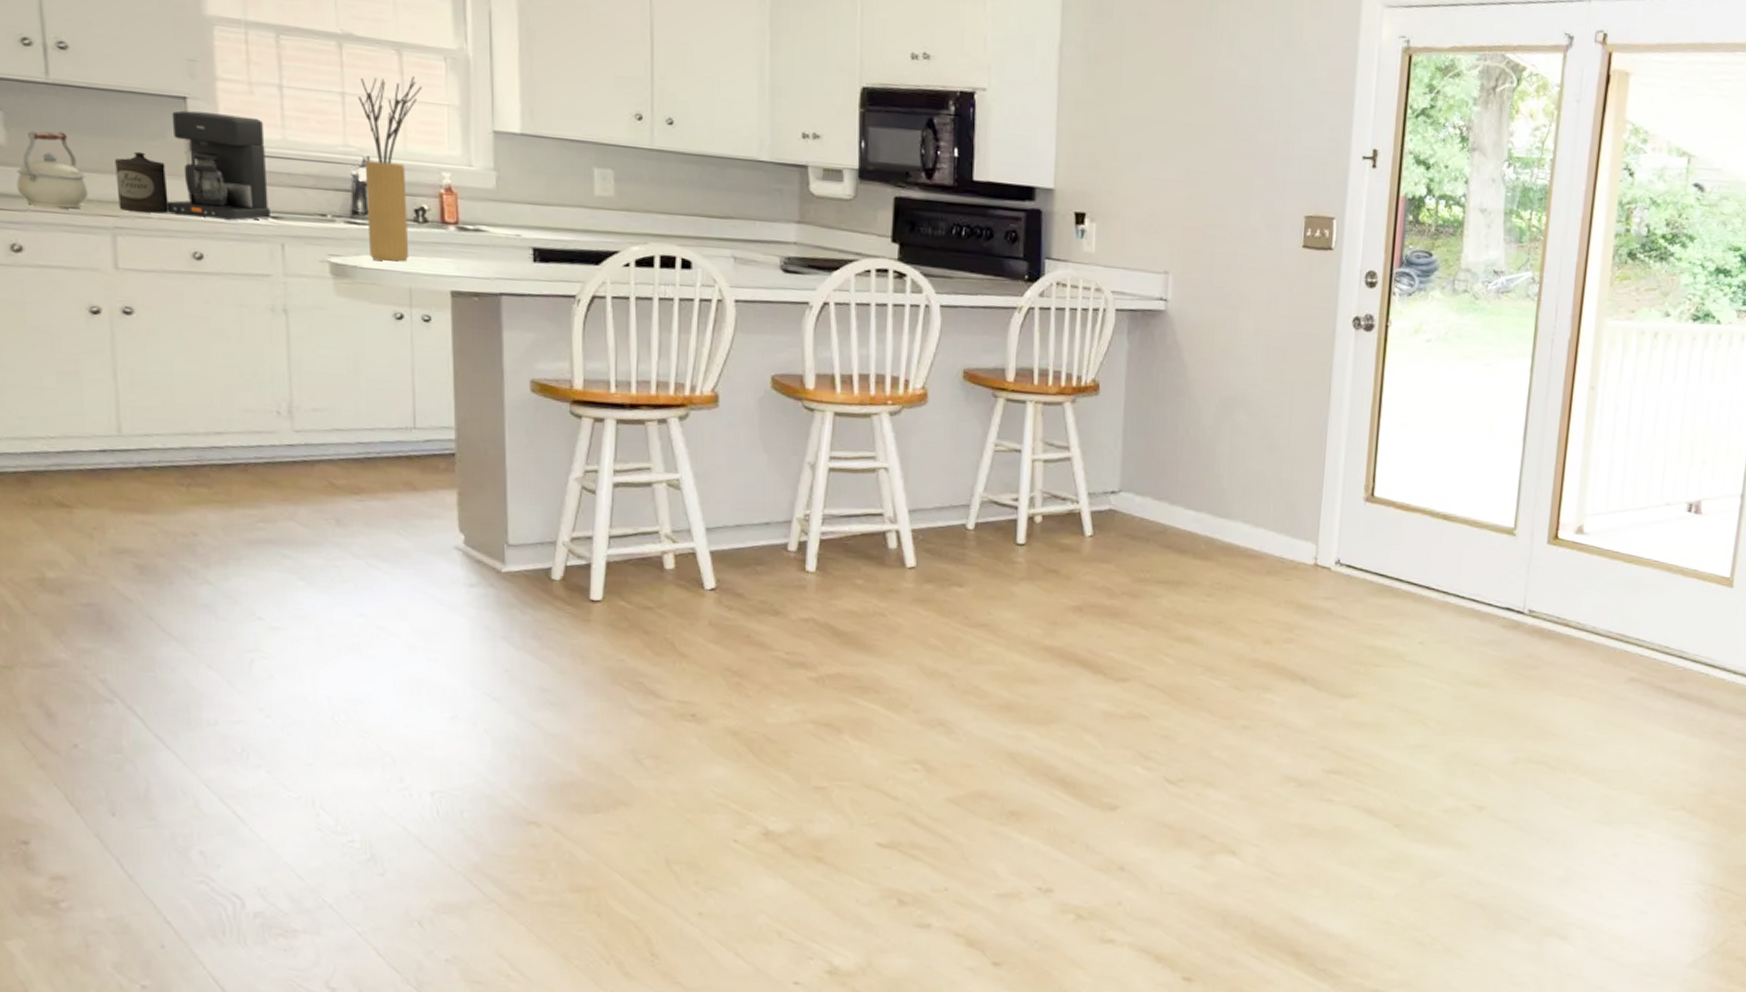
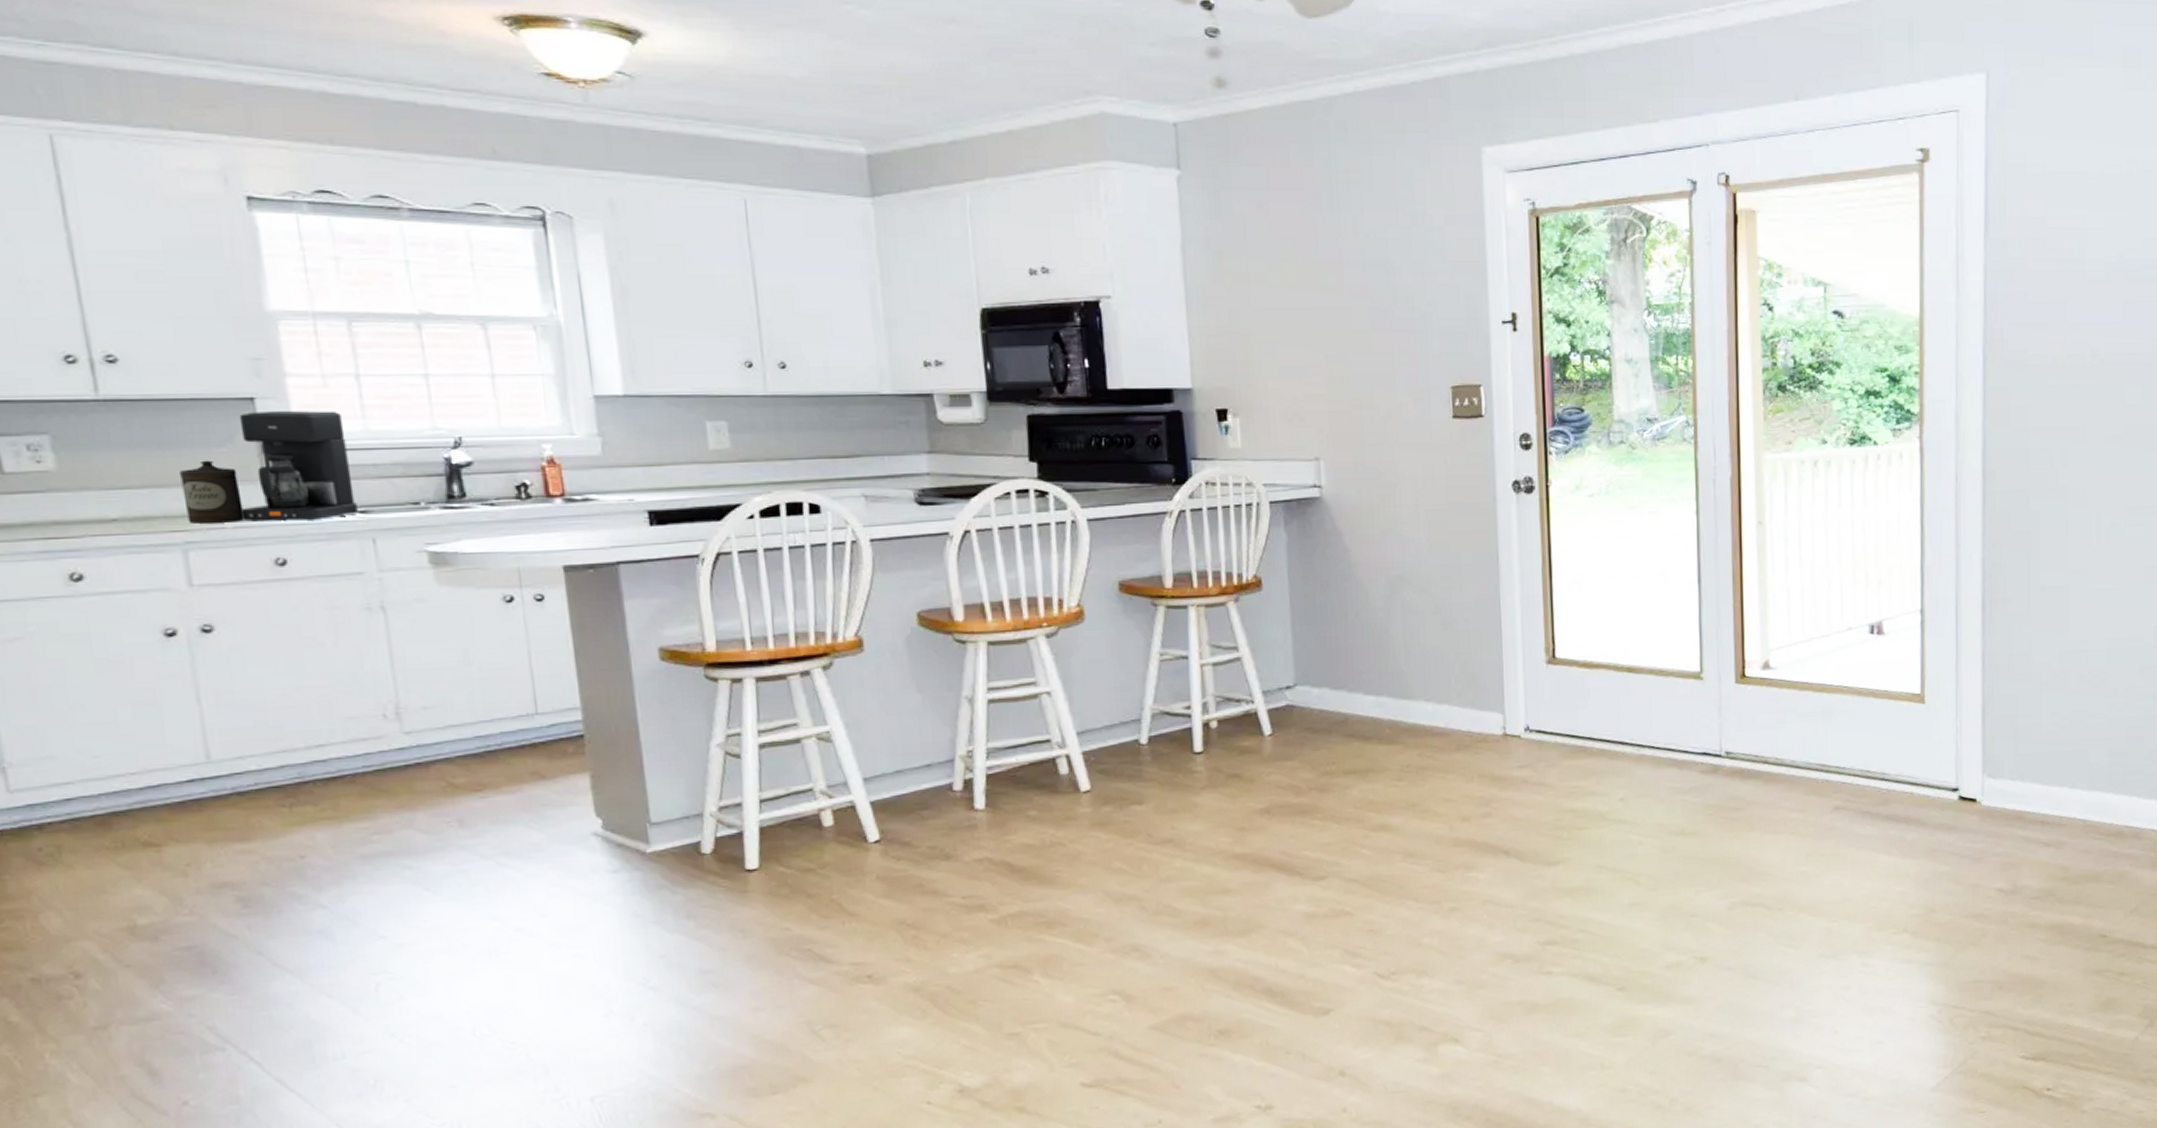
kettle: present [15,130,88,209] -> none [70,449,153,530]
vase: present [358,76,423,262] -> none [444,349,515,544]

